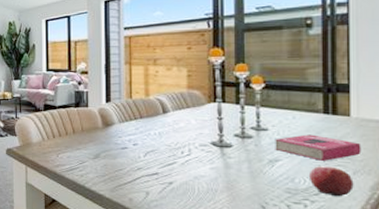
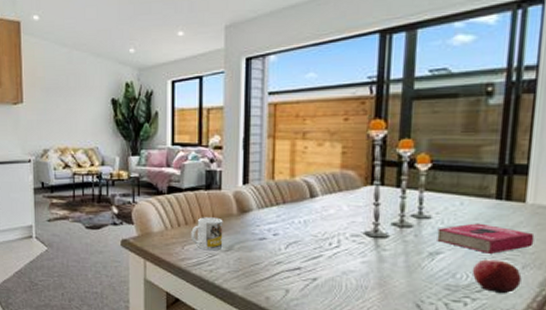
mug: none [64,130,91,158] -> present [191,217,223,251]

